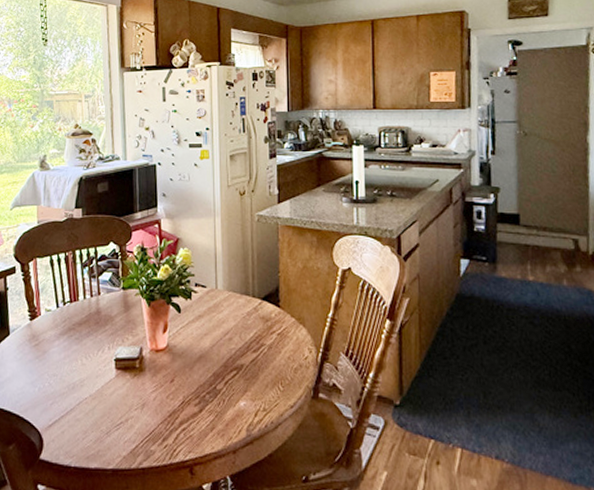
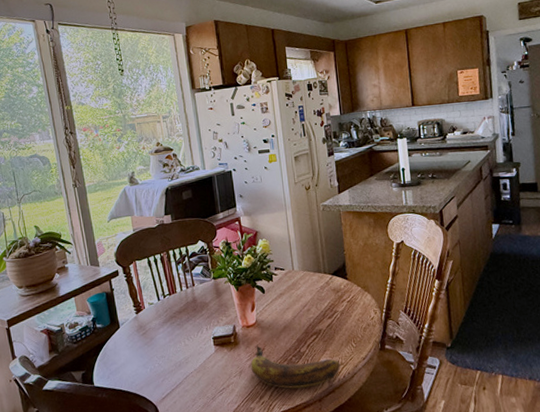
banana: none [155,374,263,434] -> present [250,344,341,389]

